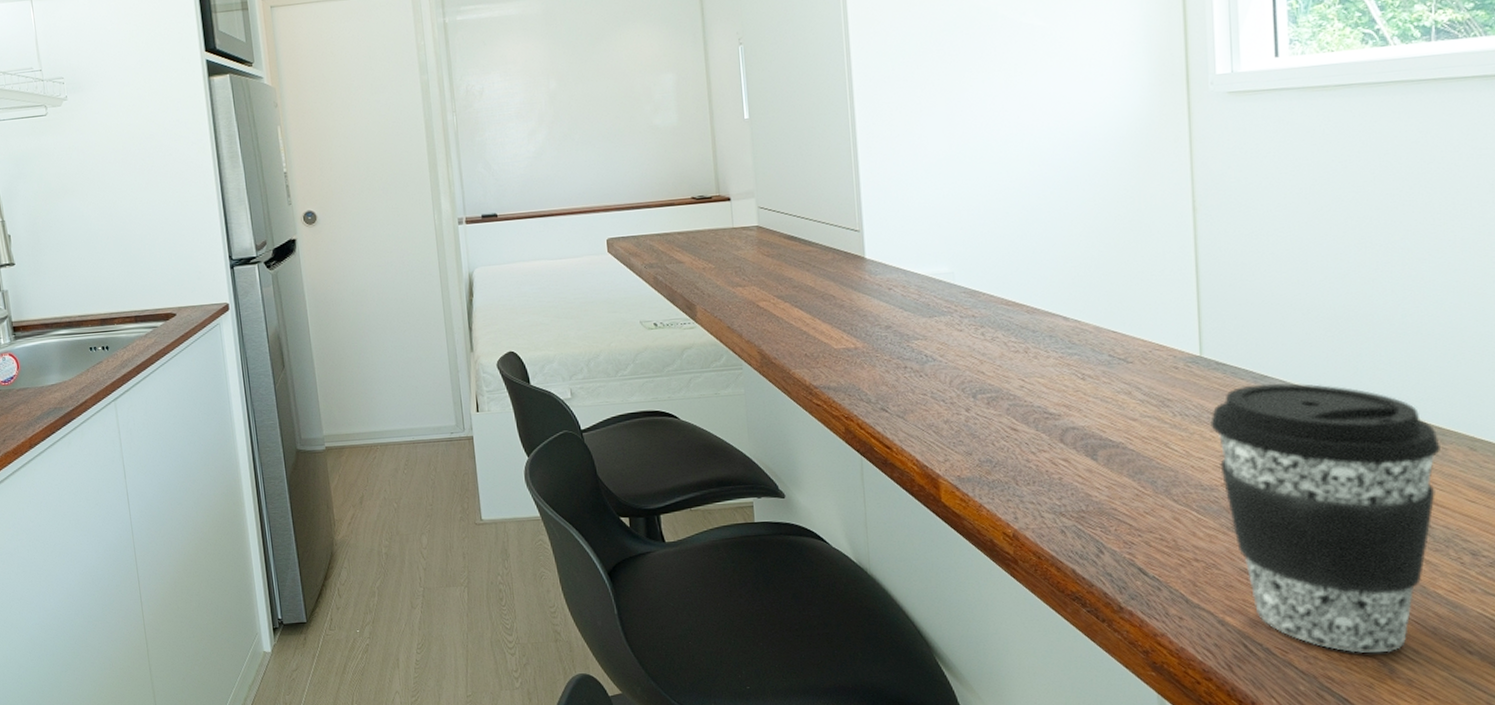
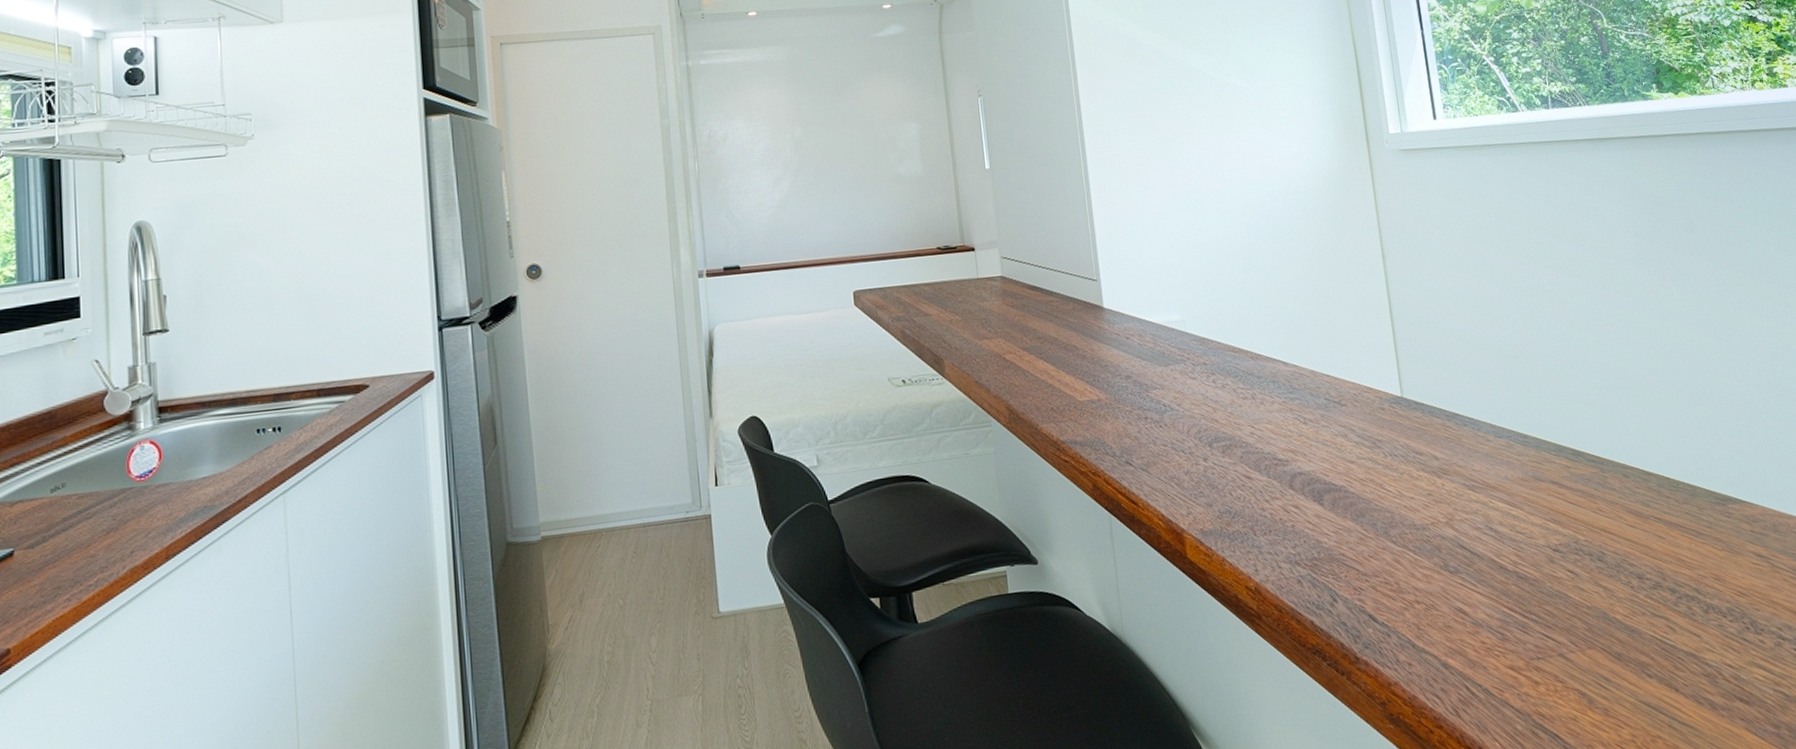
coffee cup: present [1209,383,1440,653] -> none [1415,420,1604,686]

